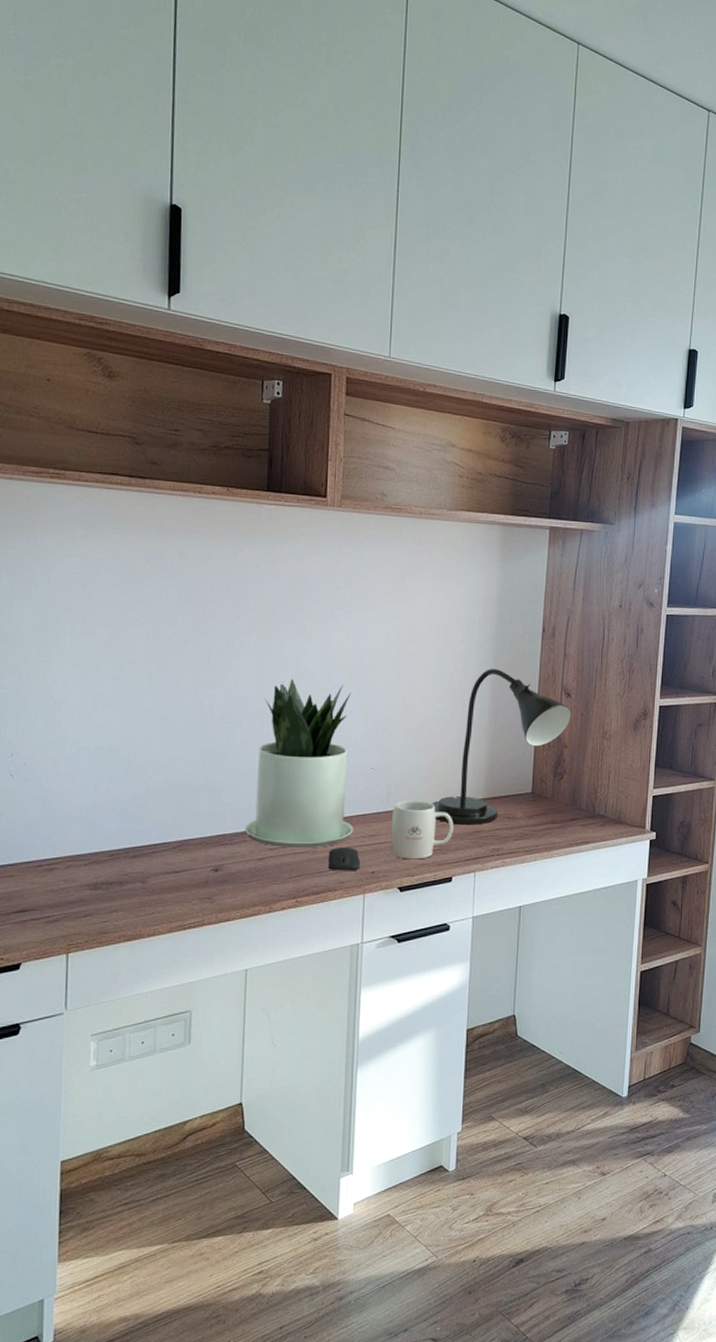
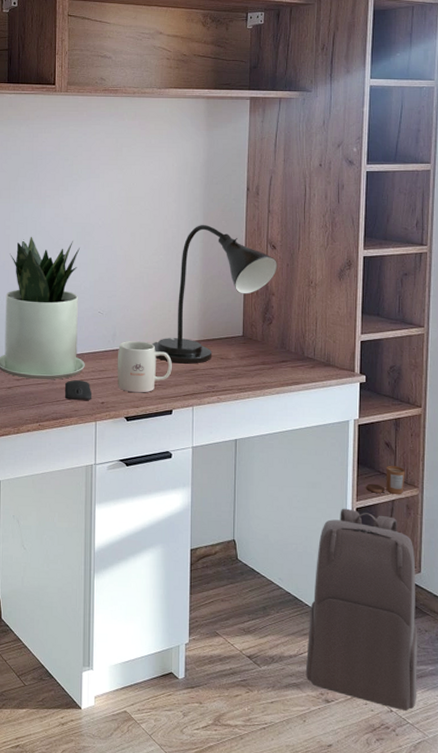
backpack: none [582,972,695,1173] -> present [305,508,418,711]
candle: none [651,924,690,955] -> present [366,465,405,495]

